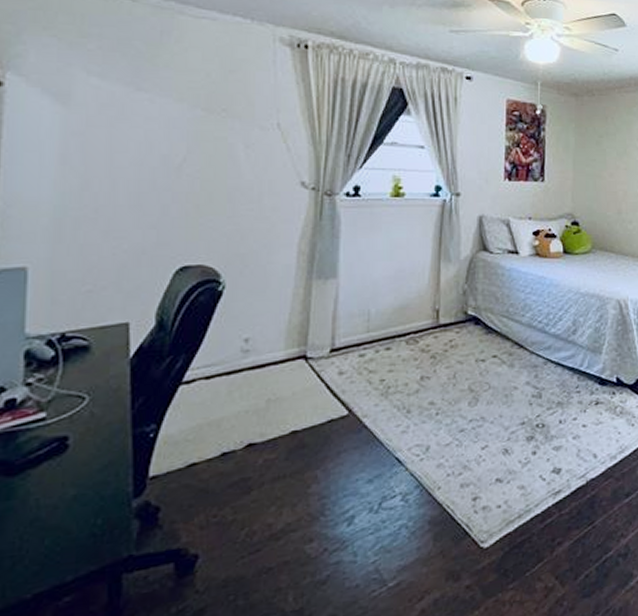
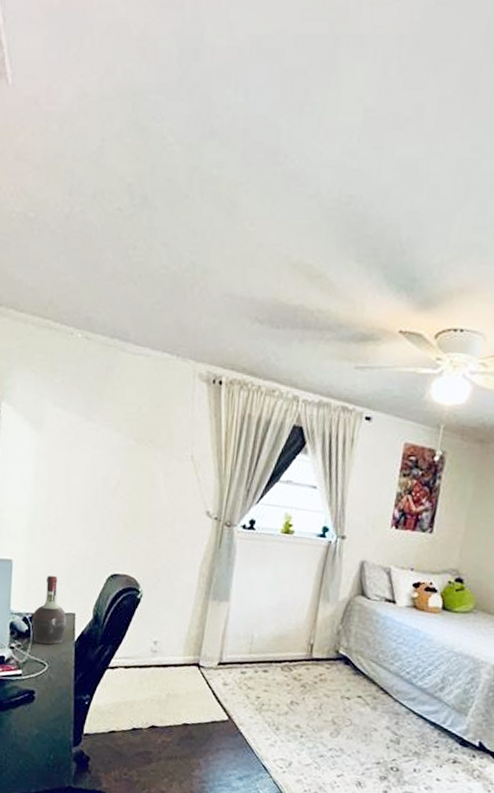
cognac bottle: none [61,280,116,372] -> present [32,575,67,645]

